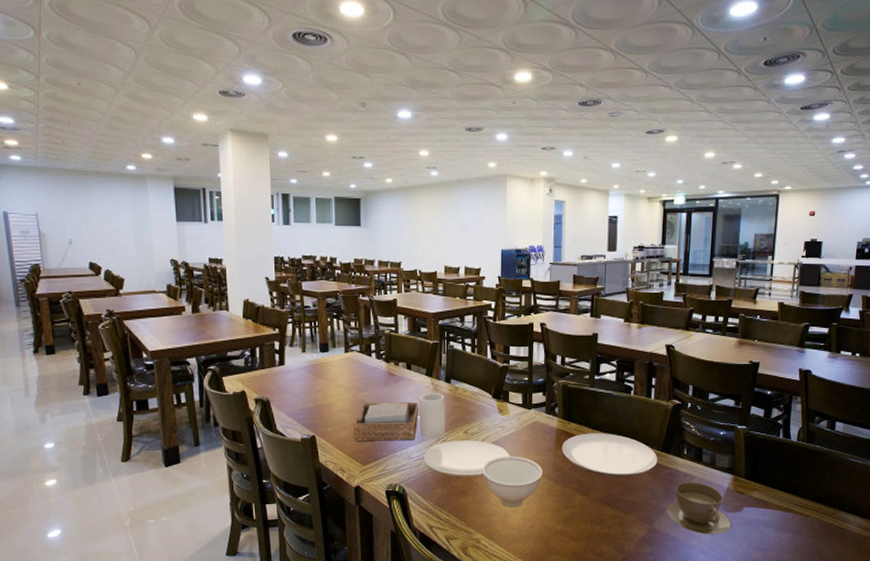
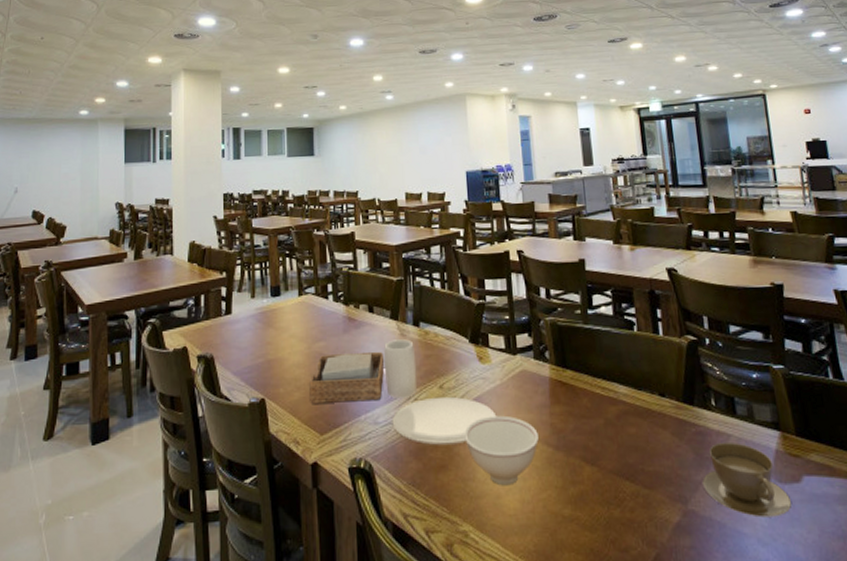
plate: present [562,433,658,477] -> none [559,381,681,440]

